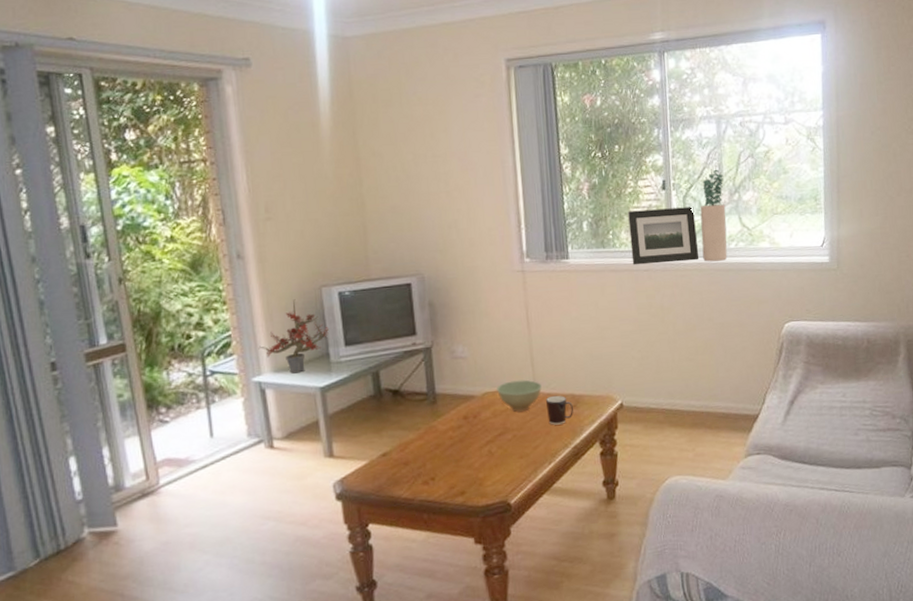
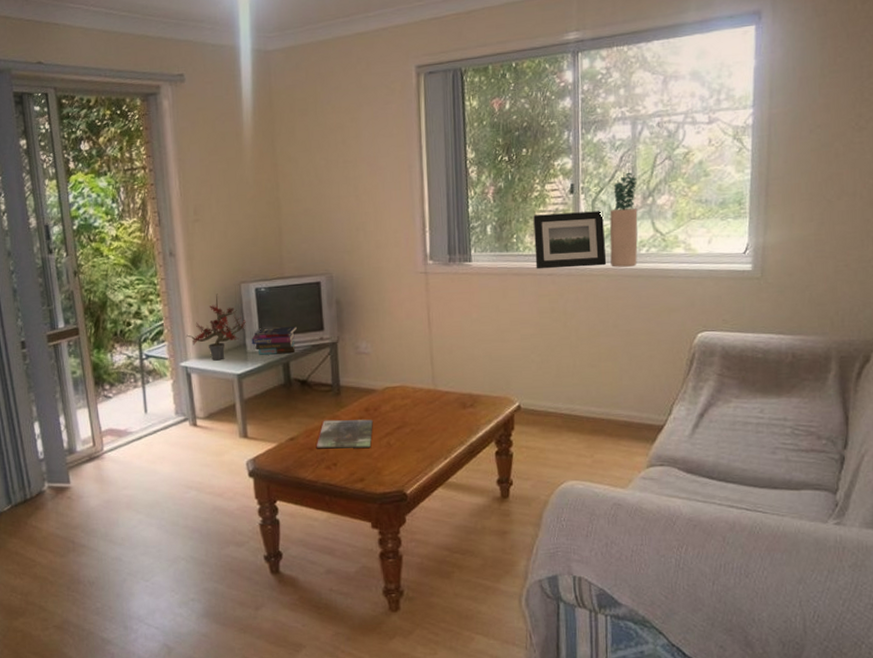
books: none [335,332,386,365] -> present [251,327,297,355]
magazine: none [411,427,473,463] -> present [316,419,373,449]
bowl: present [497,379,543,412] -> none [397,377,441,408]
mug: present [545,395,573,425] -> none [443,394,470,422]

